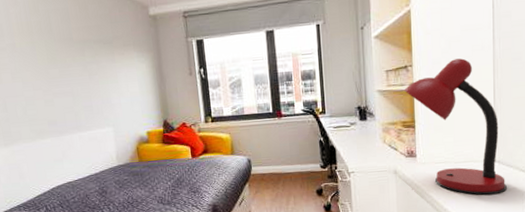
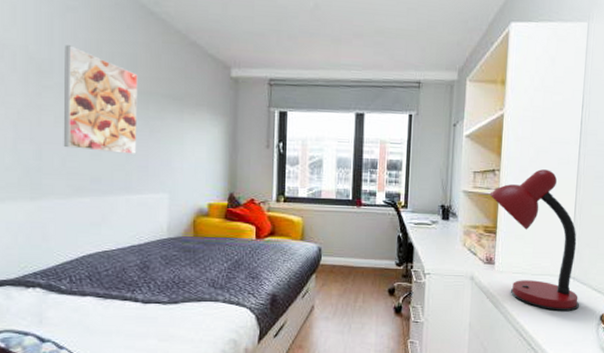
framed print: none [9,10,82,99] -> present [63,45,138,154]

